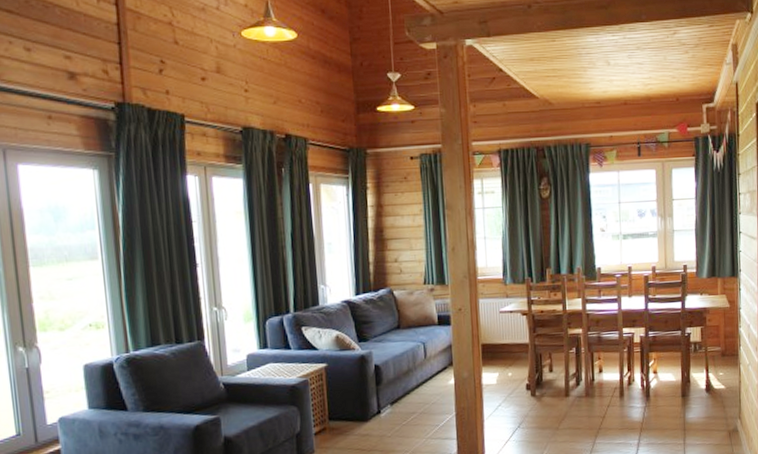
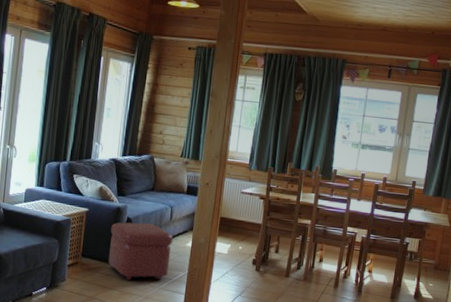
ottoman: none [357,367,434,436] -> present [108,222,174,280]

